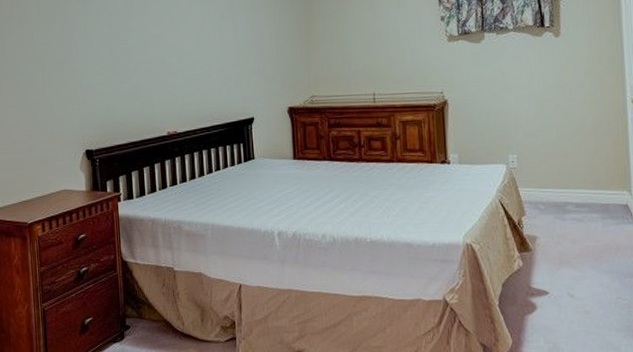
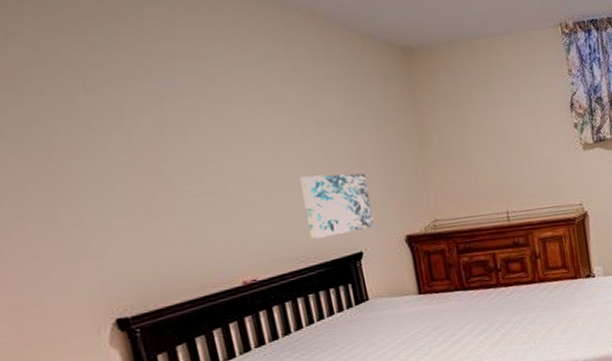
wall art: none [215,51,265,103] -> present [300,173,374,239]

